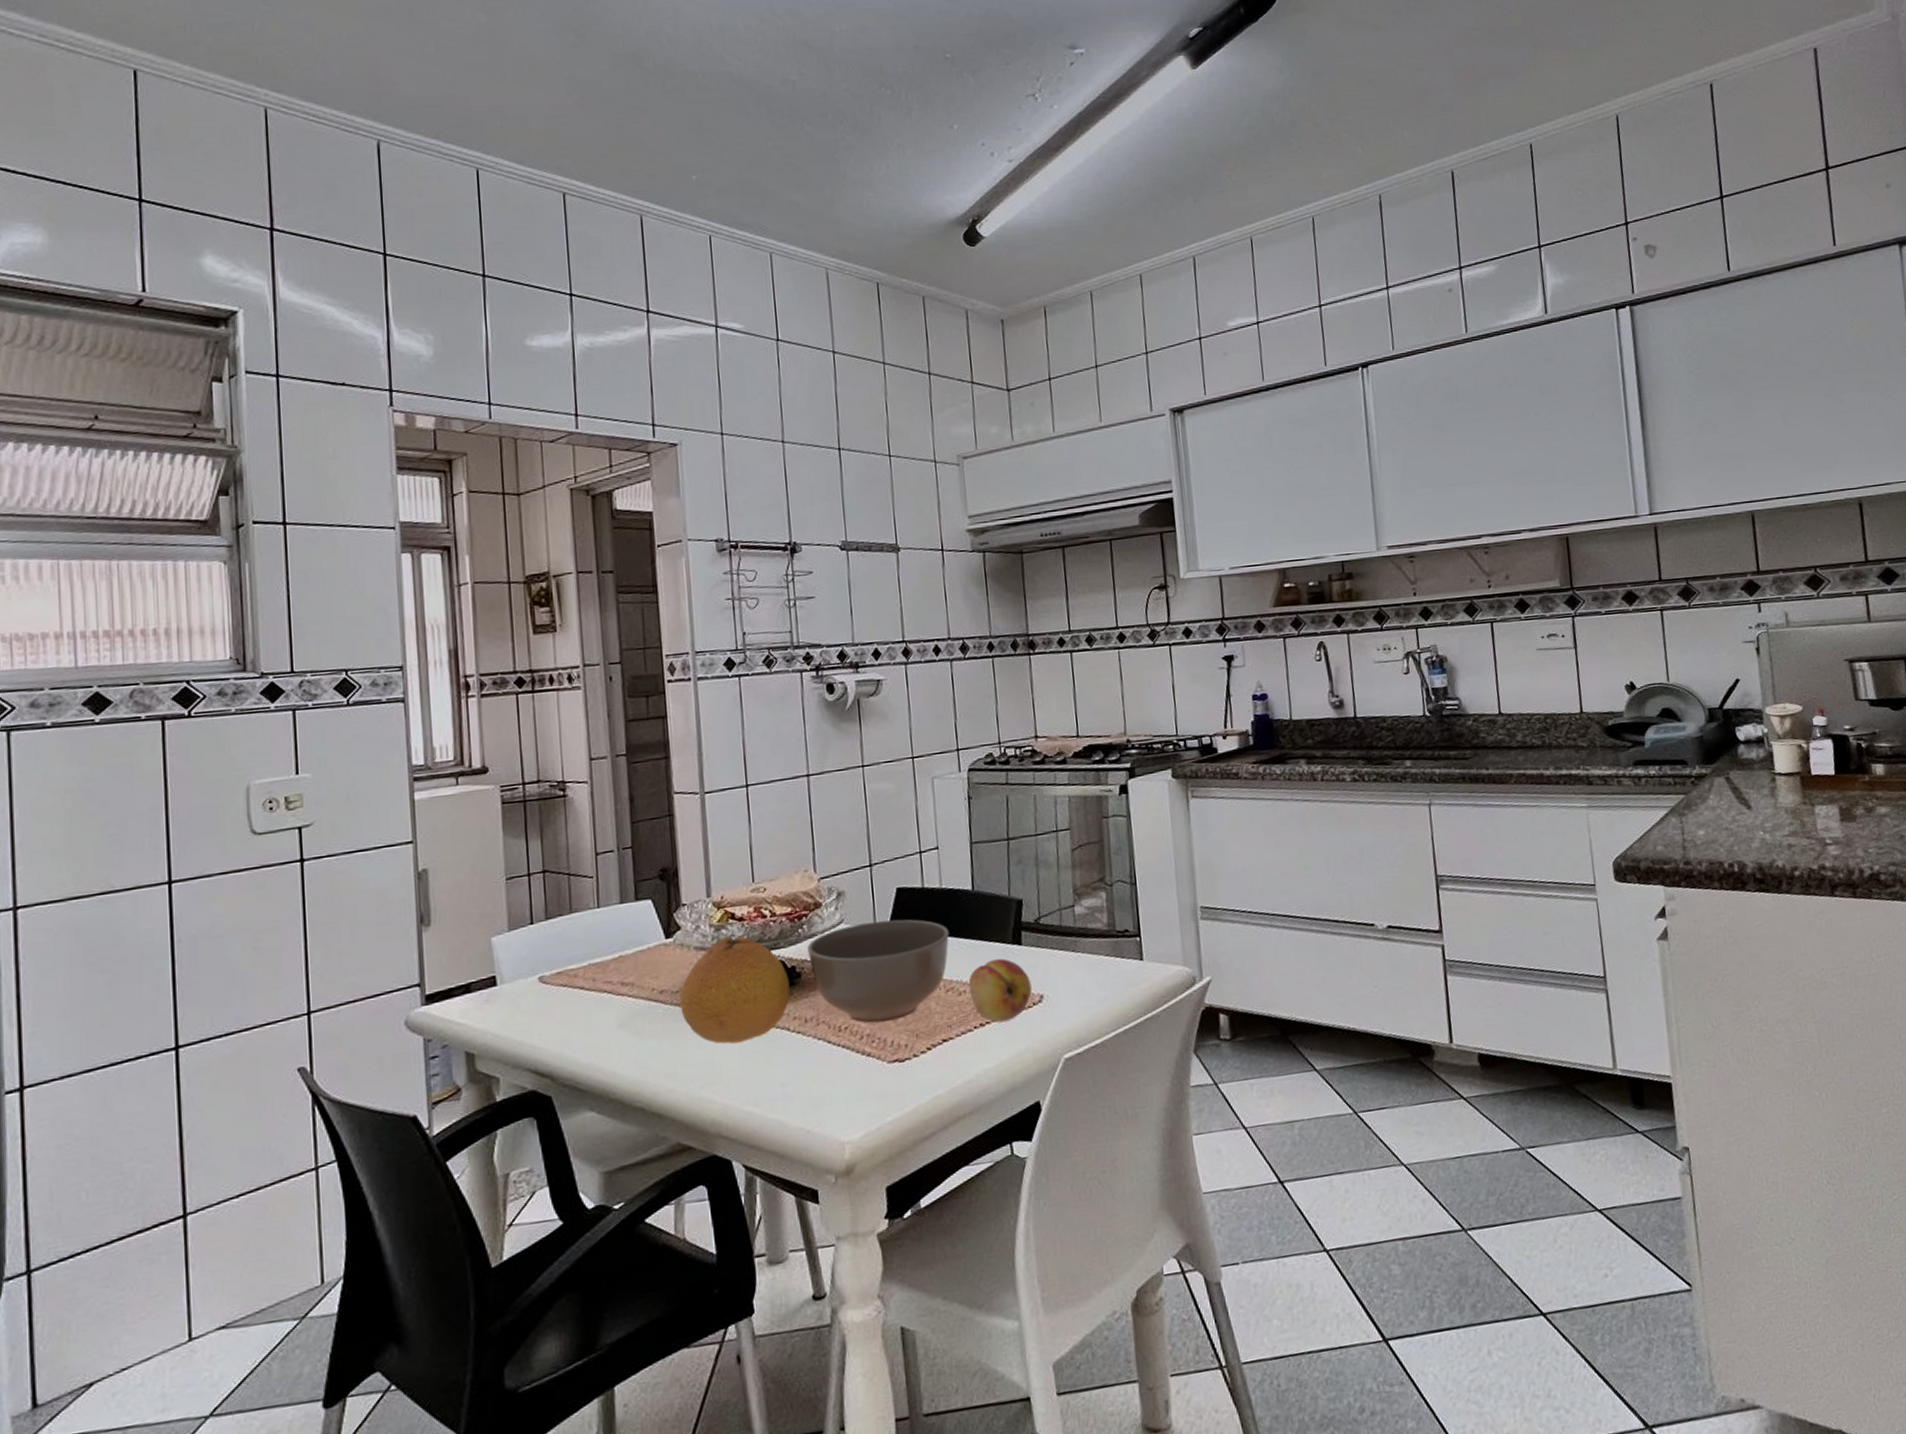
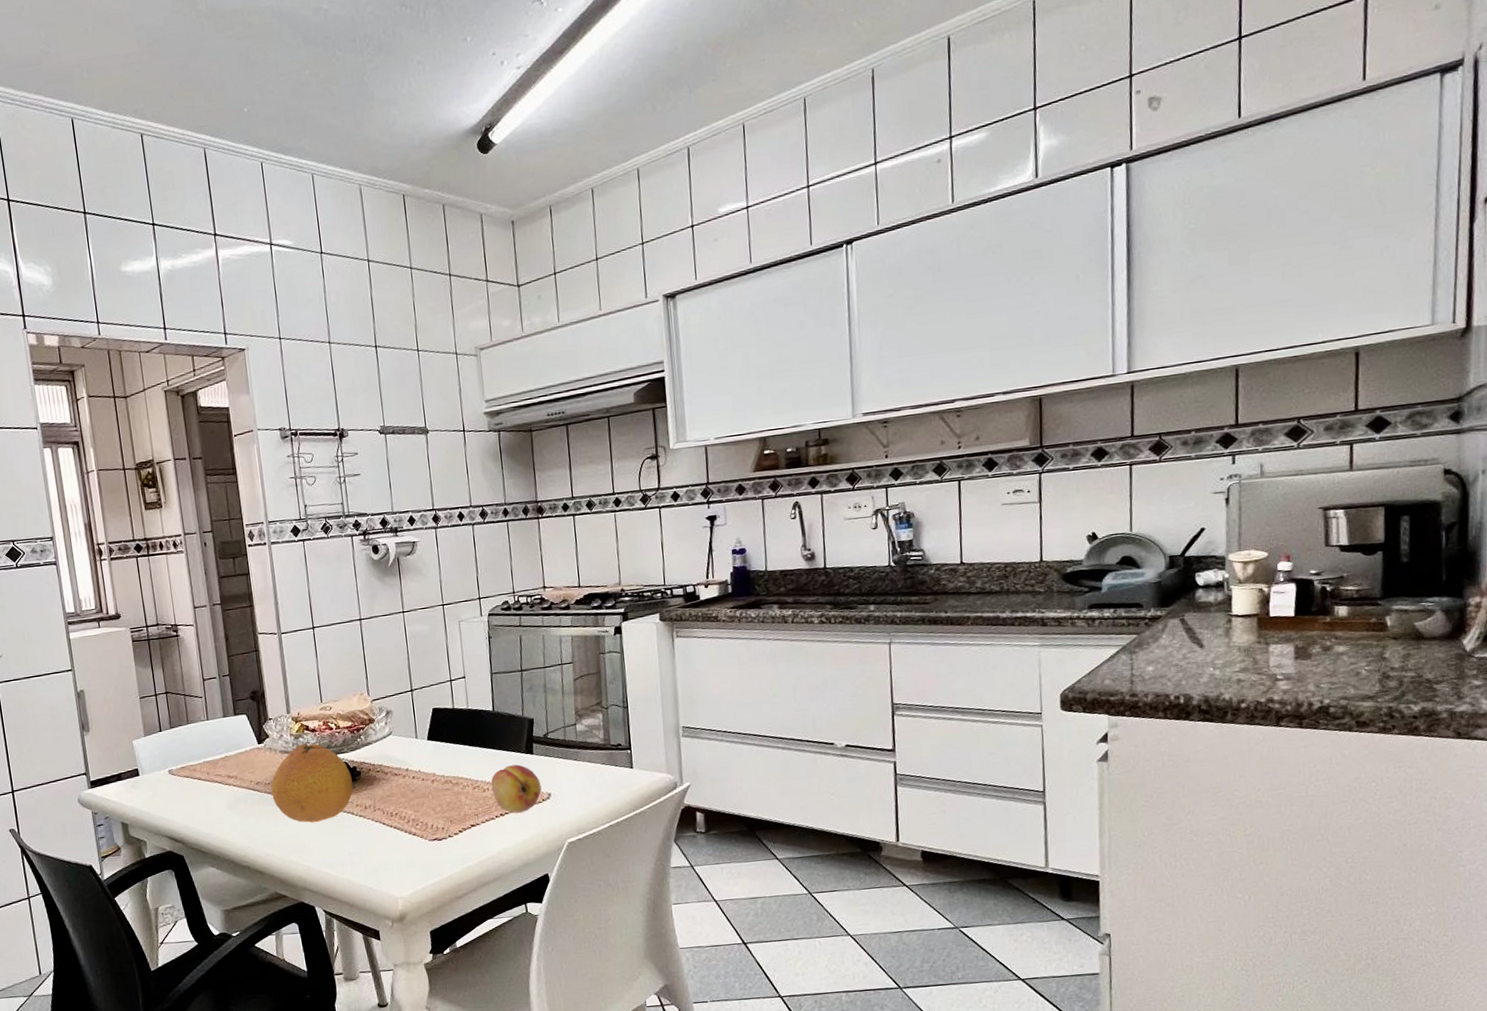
bowl: present [808,919,950,1023] -> none [365,732,476,811]

